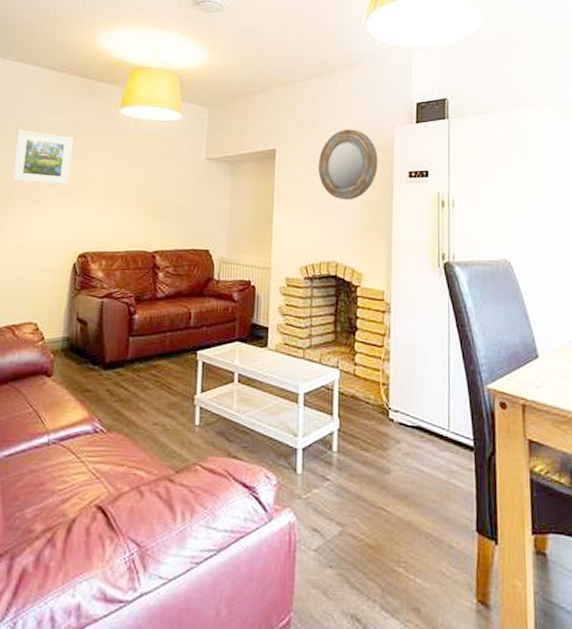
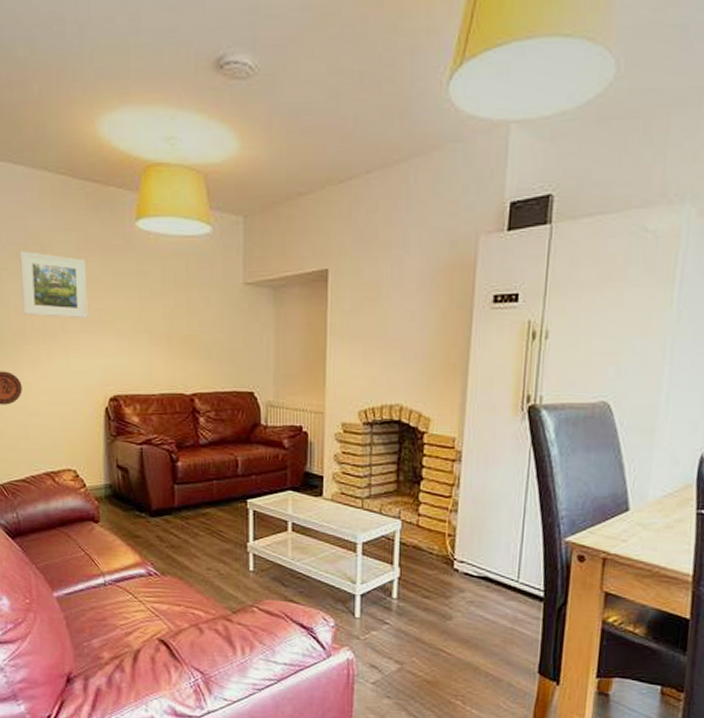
home mirror: present [317,129,378,201] -> none [380,241,456,333]

